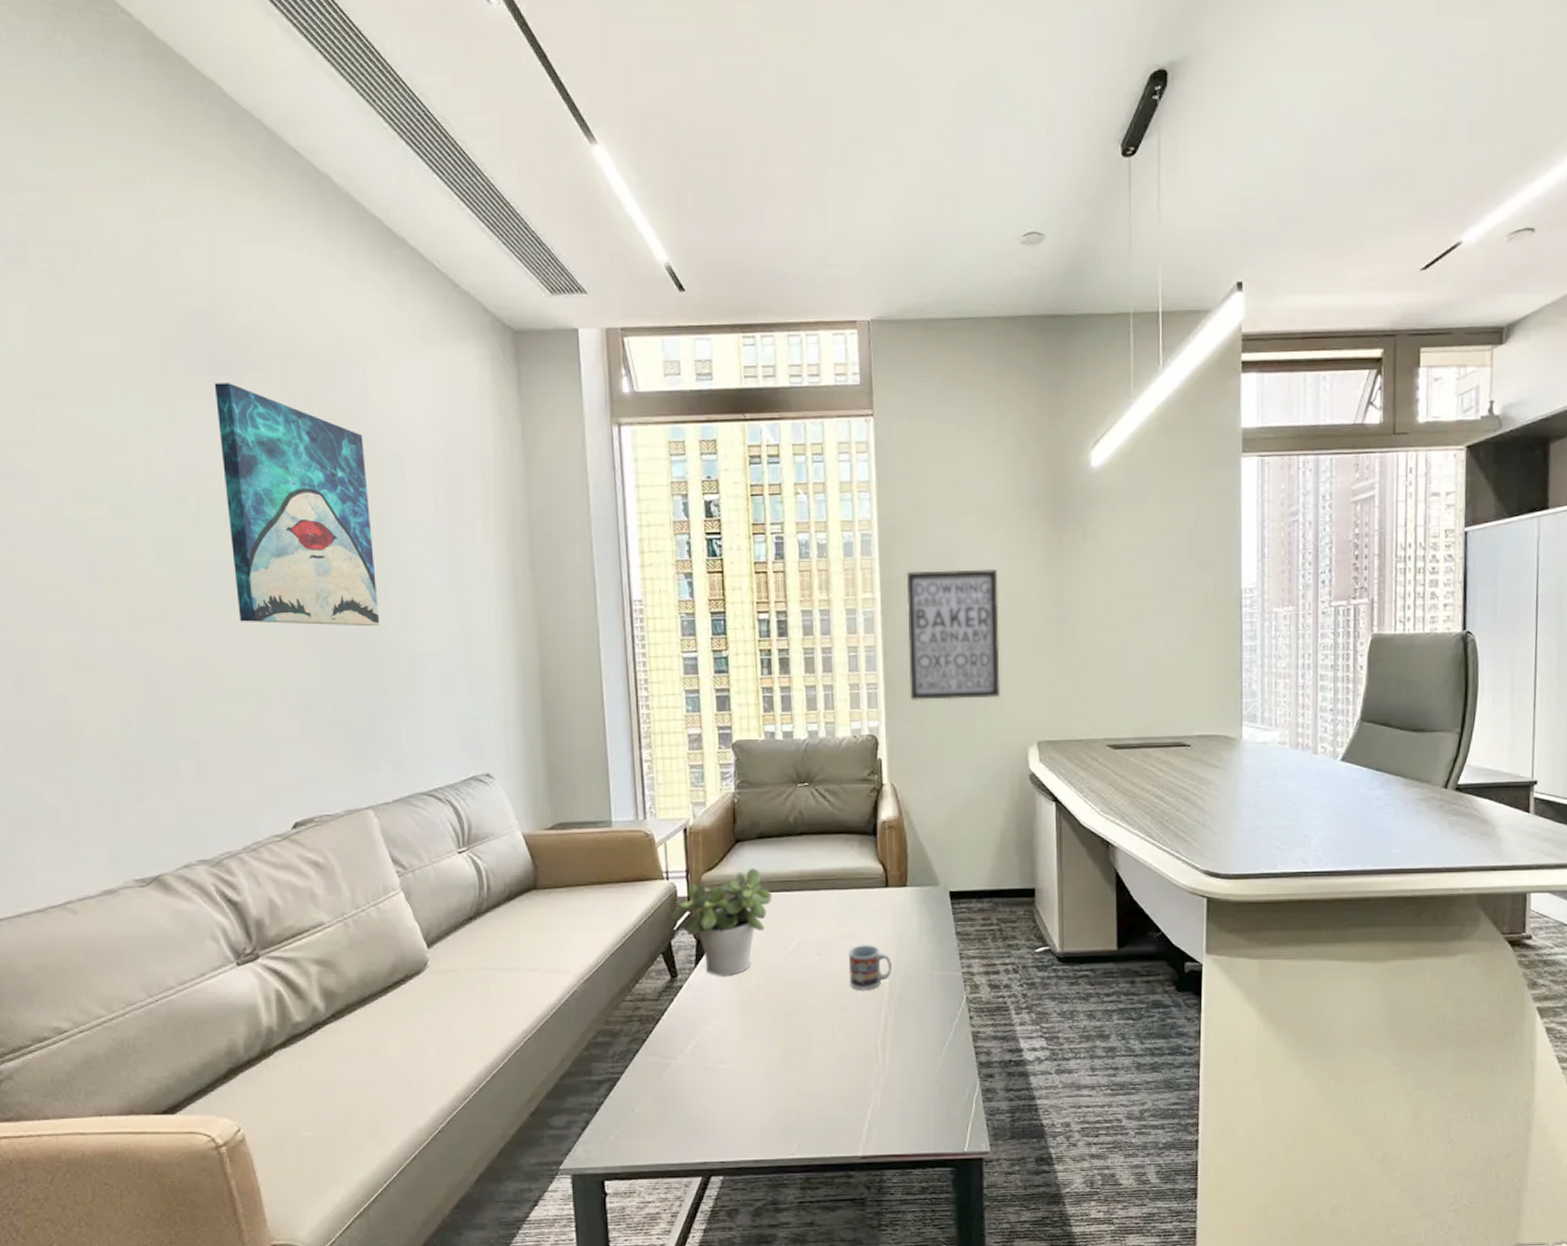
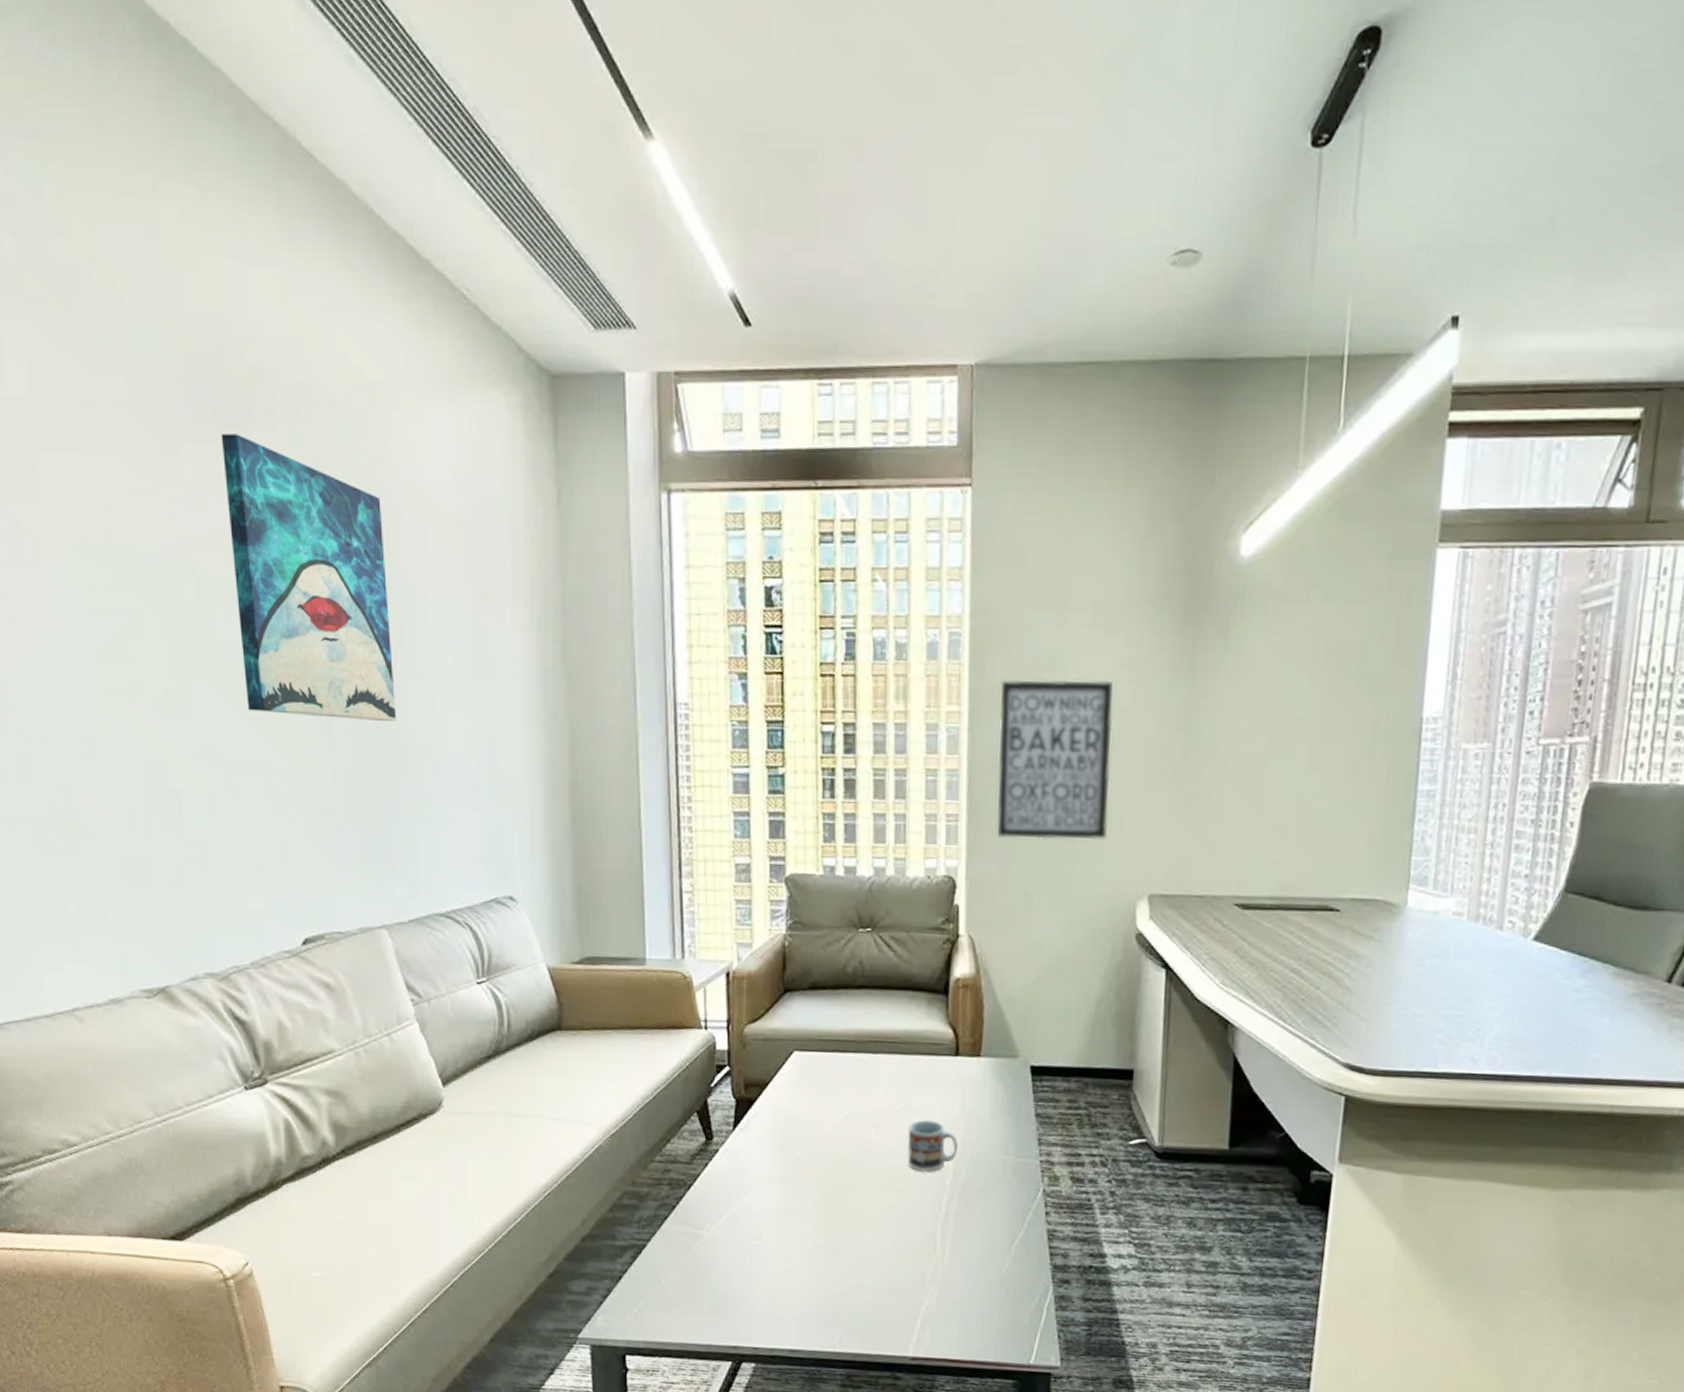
potted plant: present [669,868,773,976] -> none [706,1022,824,1143]

